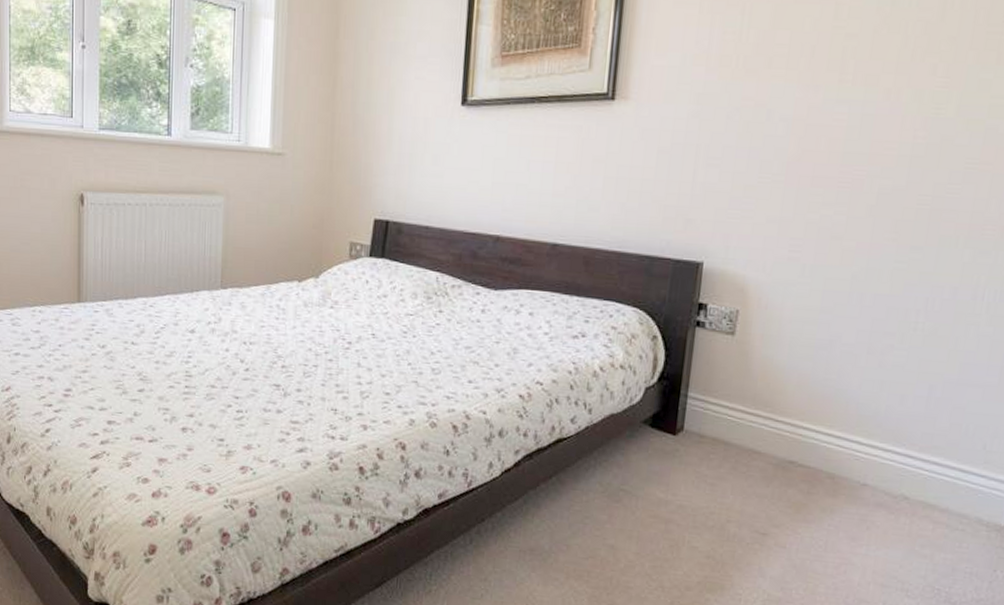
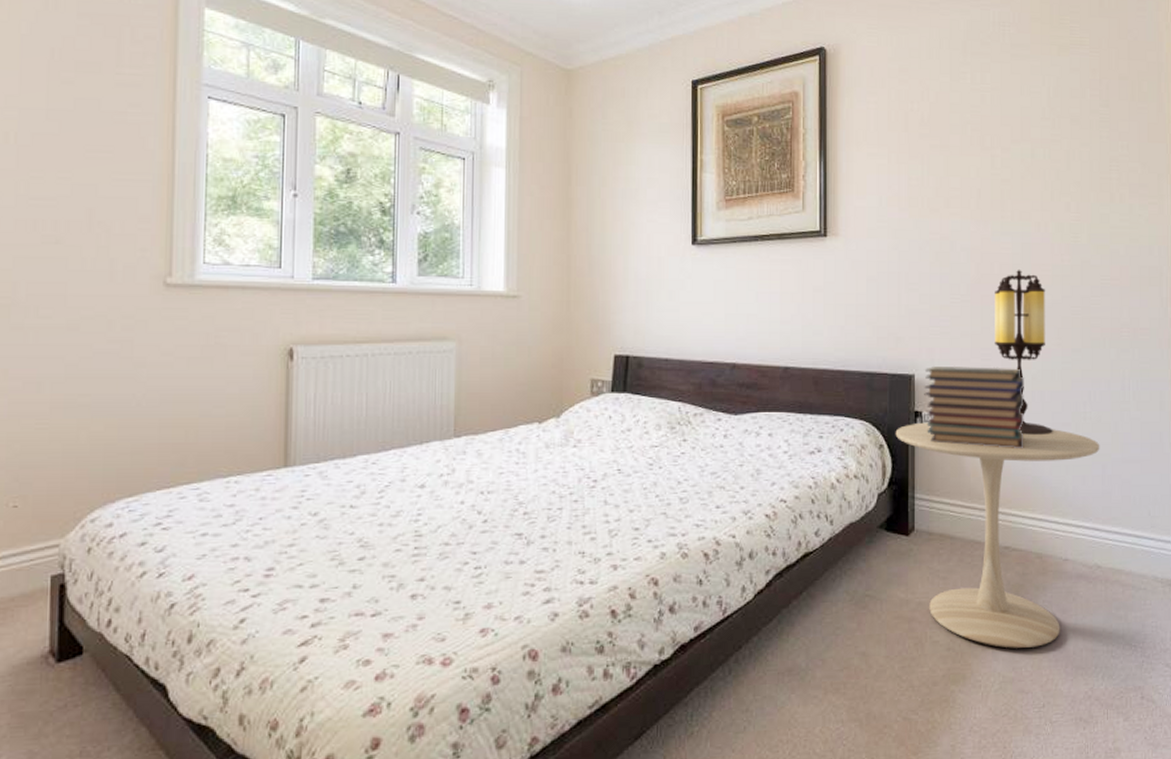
side table: none [672,316,931,571] -> present [895,422,1100,648]
book stack: none [710,253,841,357] -> present [924,365,1024,449]
table lamp: none [809,145,887,344] -> present [995,269,1053,435]

